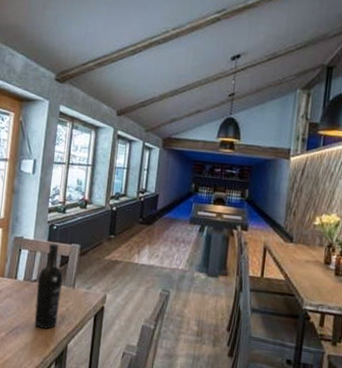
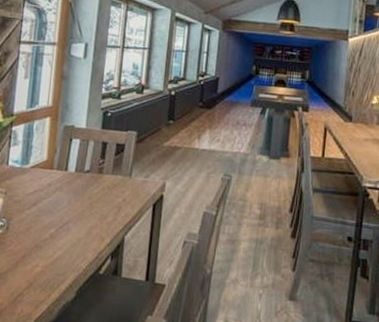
wine bottle: present [34,243,63,329] -> none [87,131,119,222]

